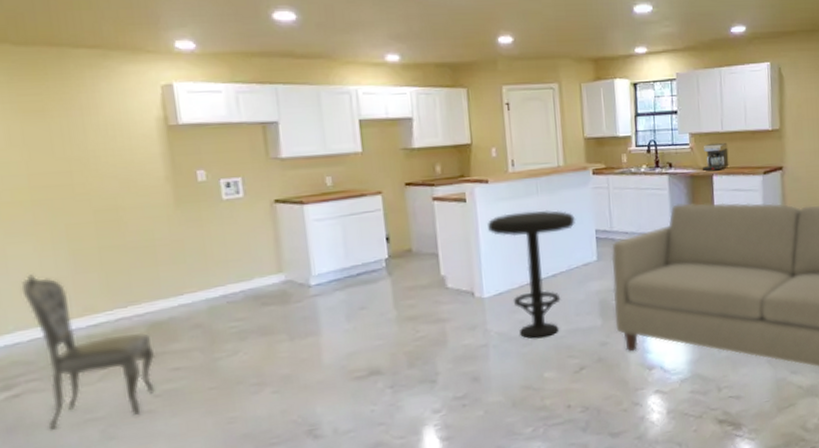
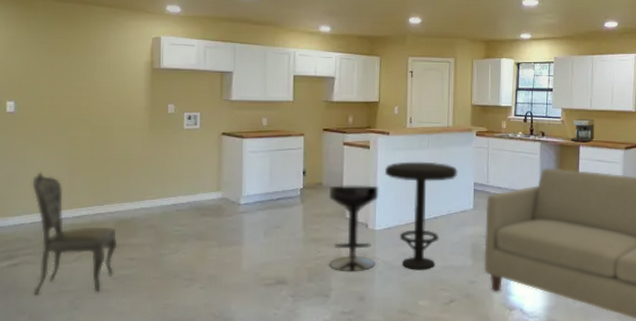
bar stool: none [420,245,489,352] -> present [328,185,379,272]

